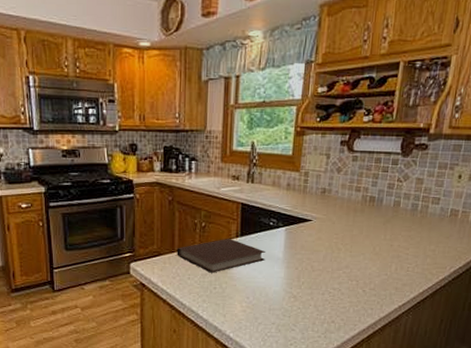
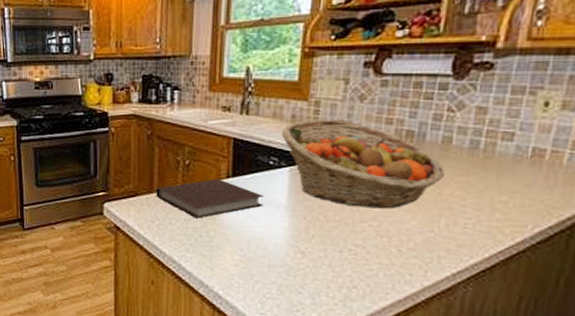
fruit basket: none [279,187,395,259] -> present [281,119,445,209]

